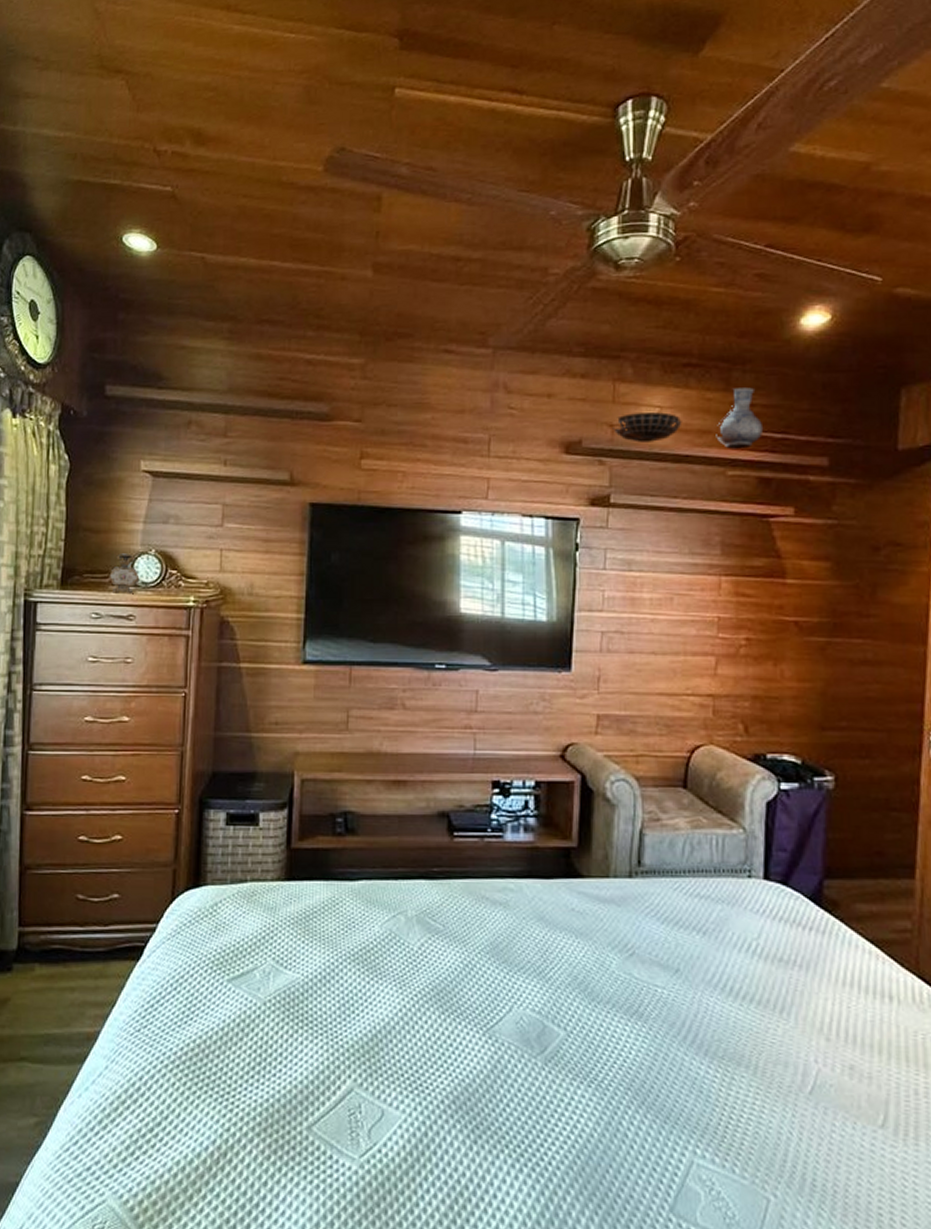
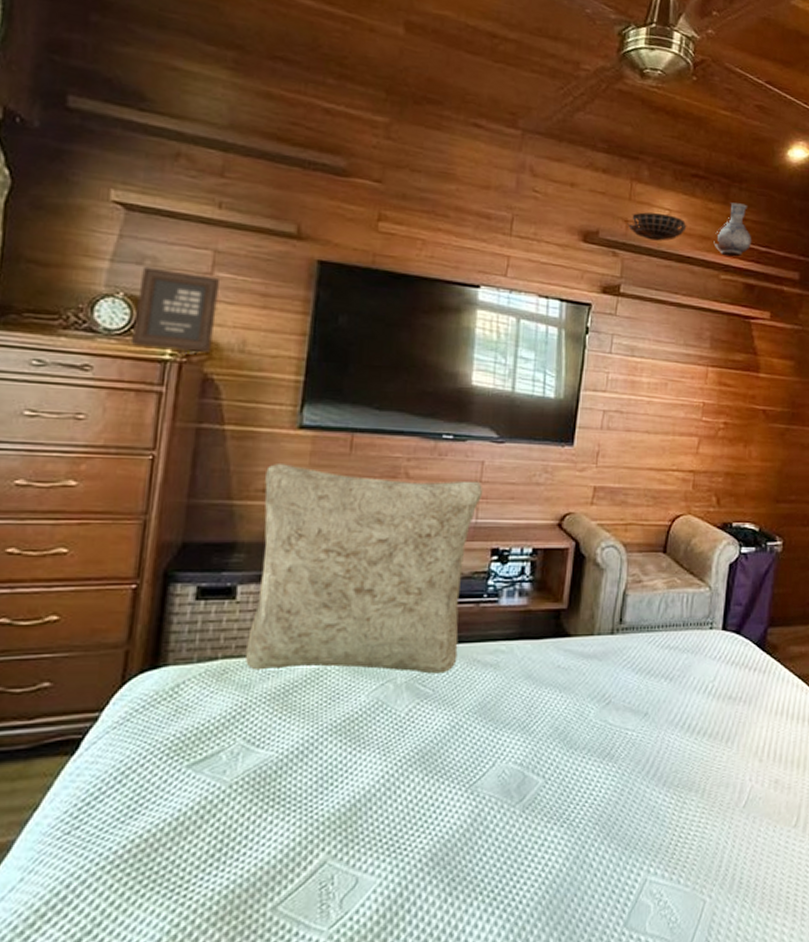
perfume bottle: present [109,553,140,595] -> none [59,293,102,342]
picture frame: none [164,524,230,598] -> present [132,266,221,354]
pillow: none [271,696,480,909] -> present [246,462,484,674]

